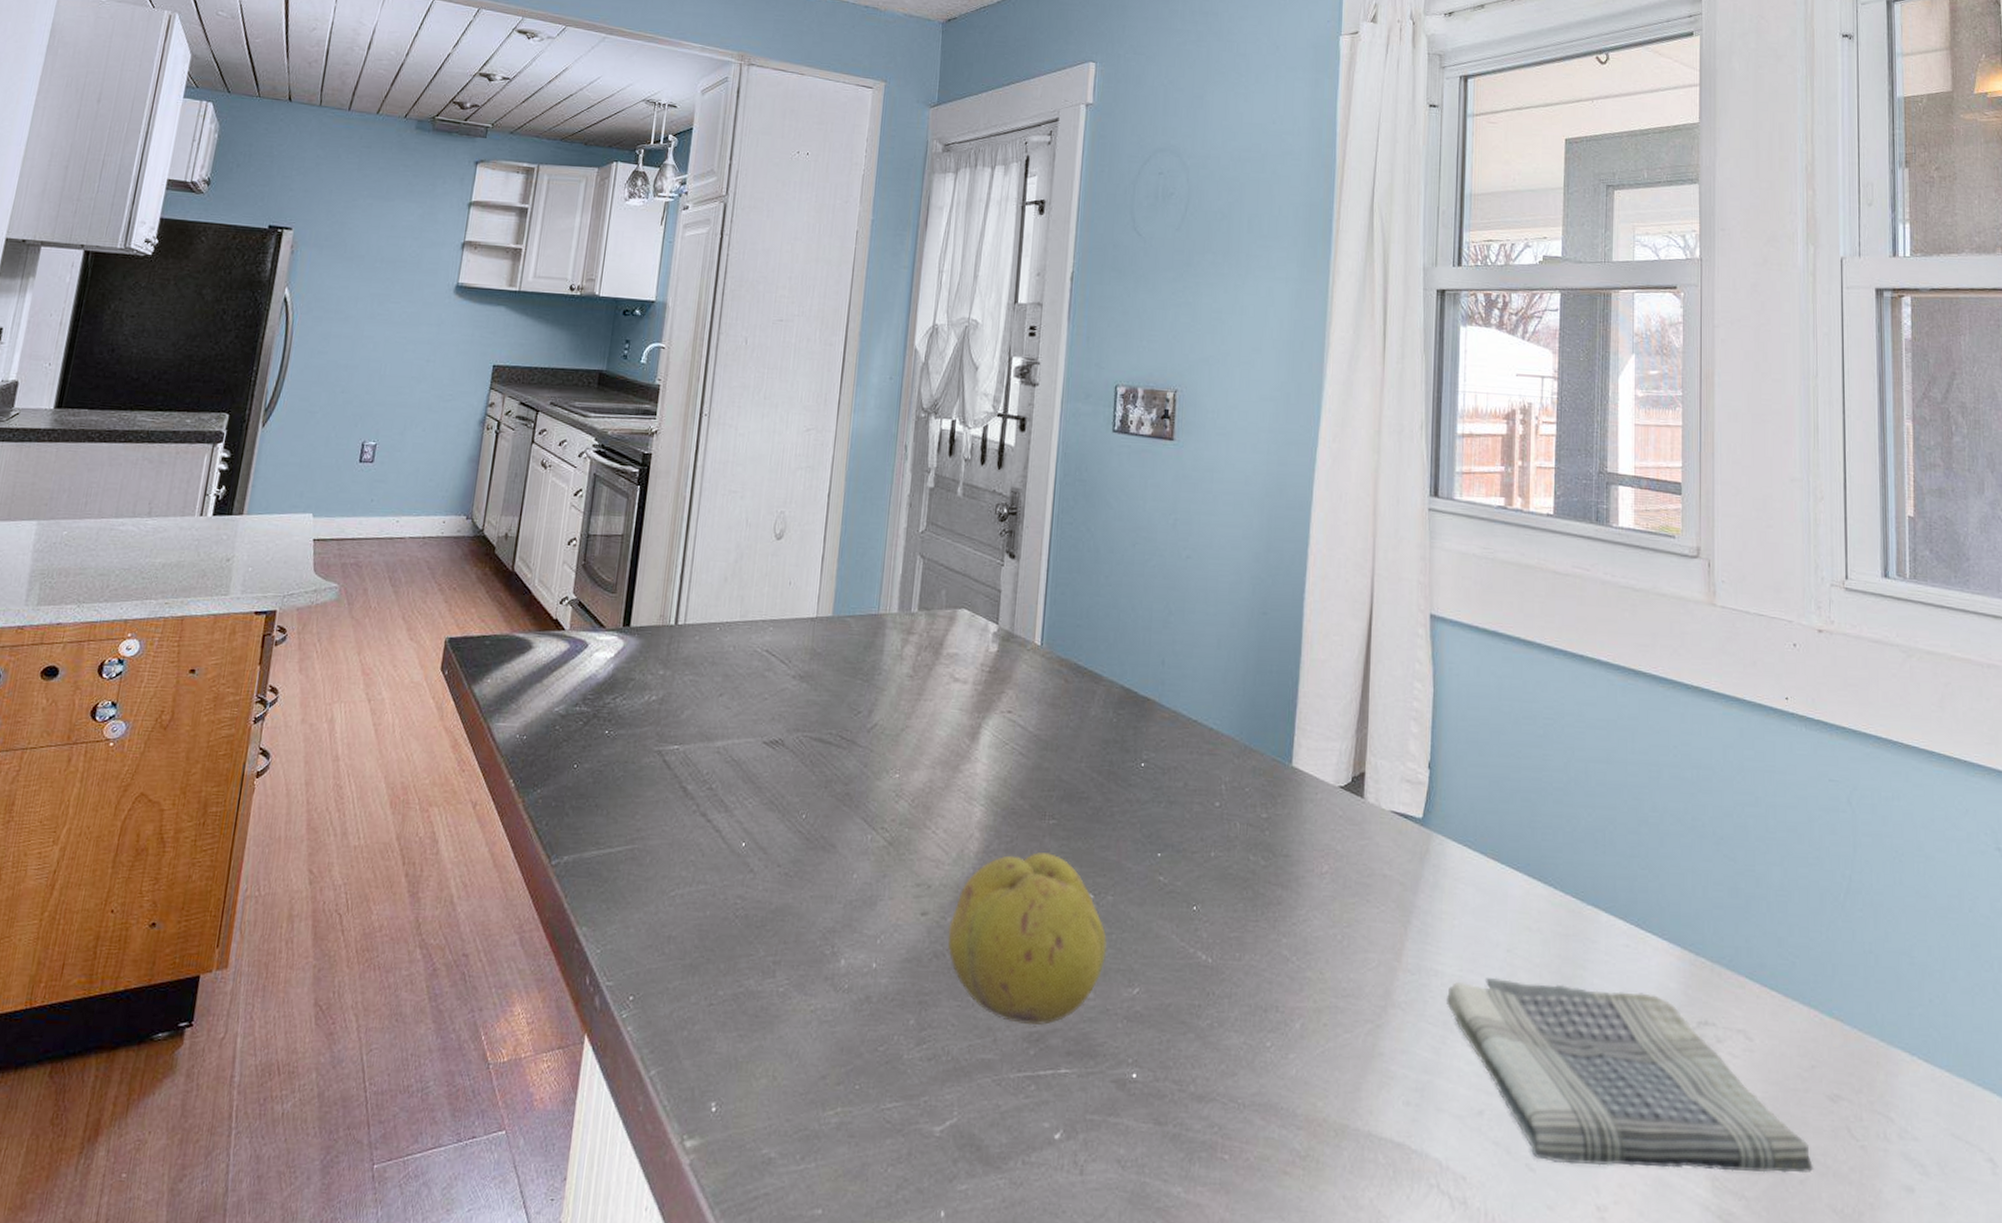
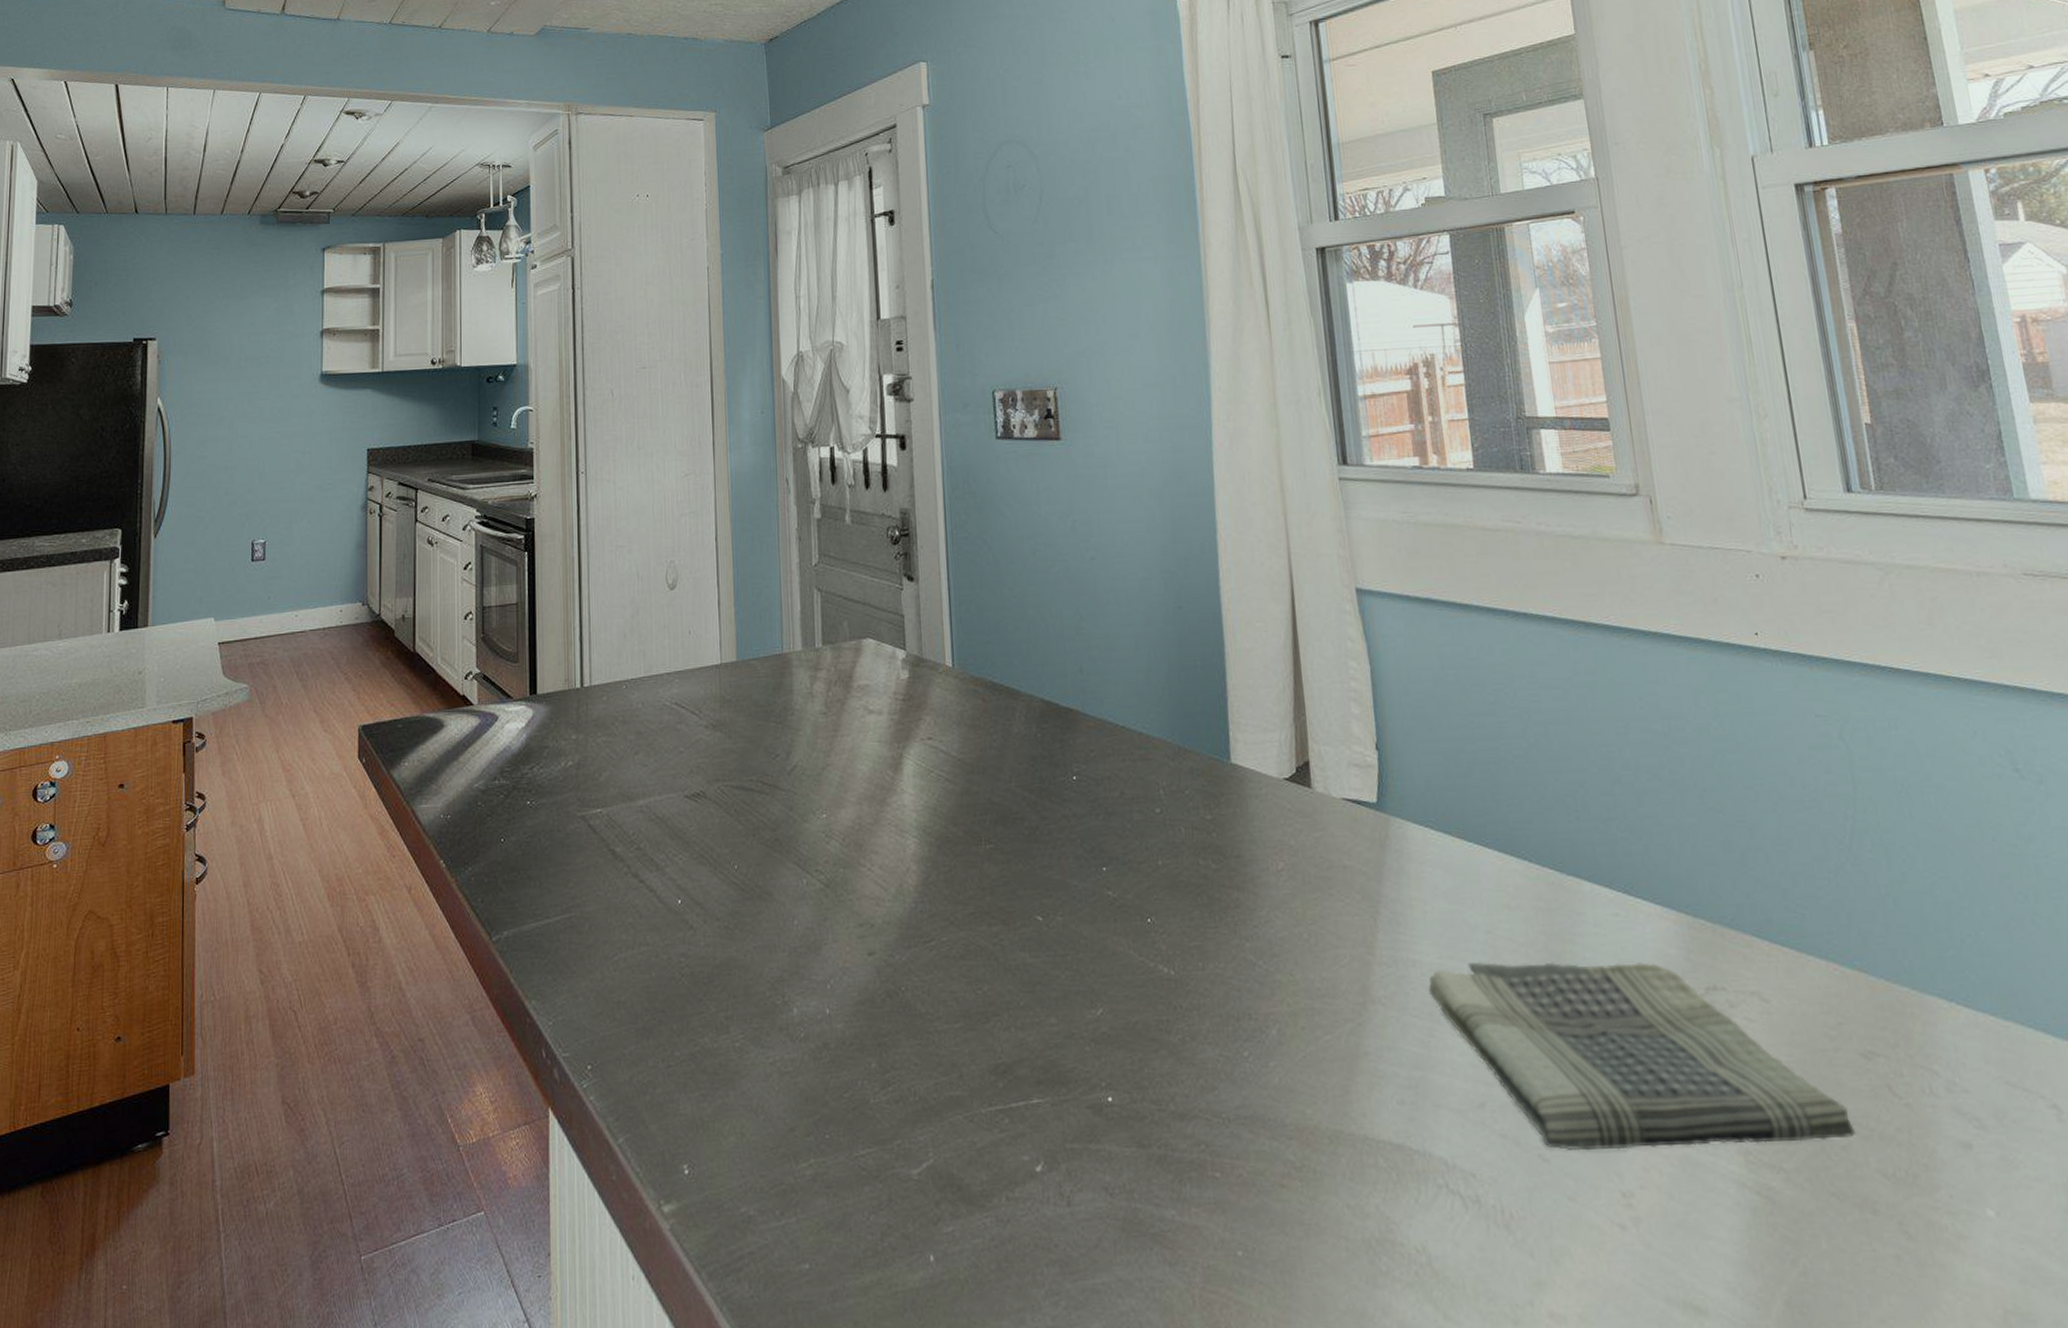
fruit: present [947,852,1107,1025] -> none [897,879,1064,1057]

